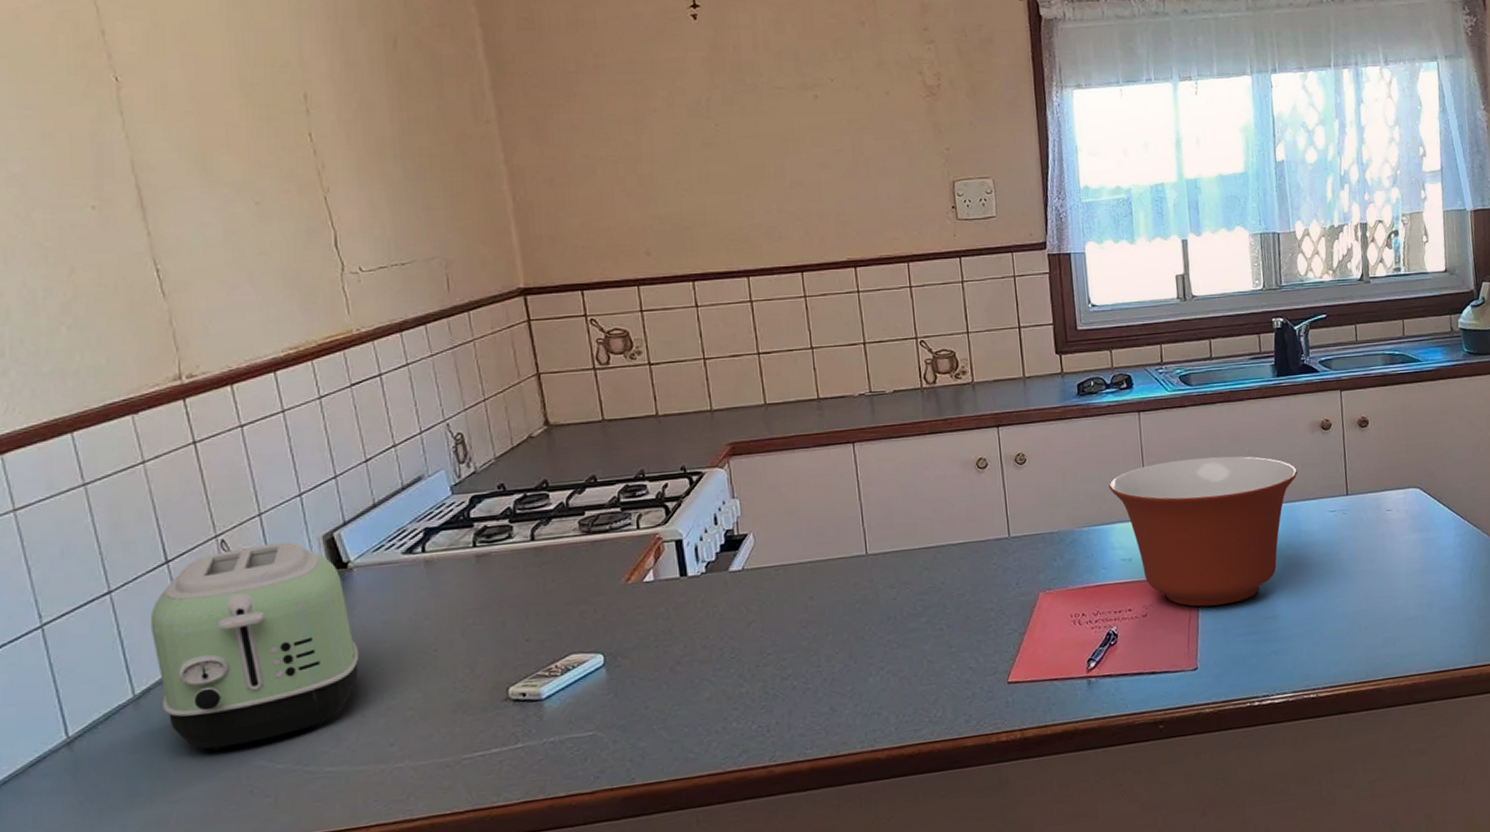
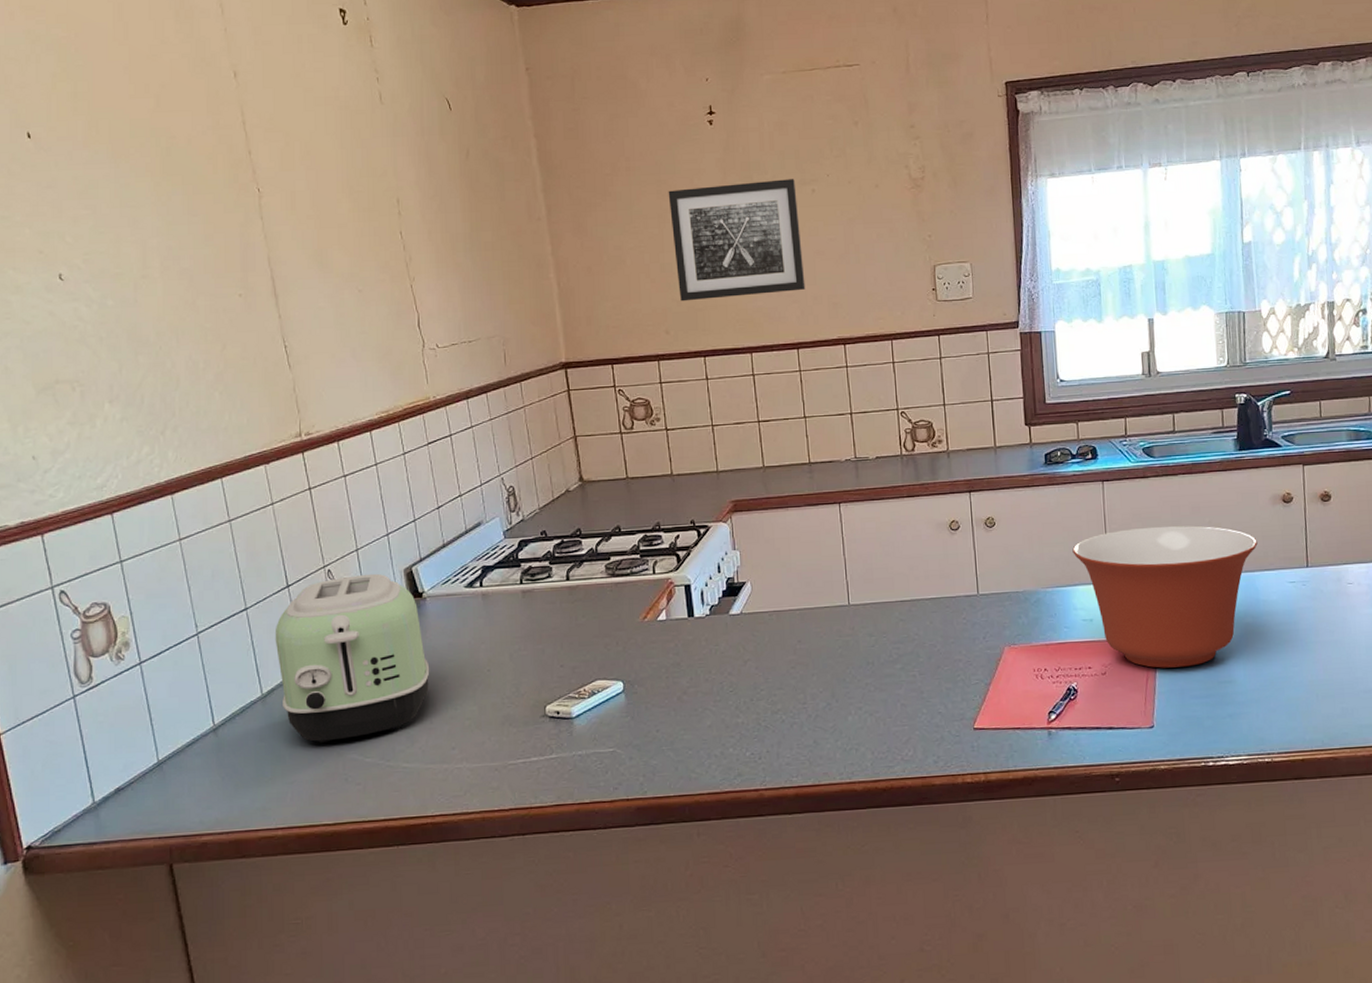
wall art: none [645,83,809,219] -> present [668,179,806,302]

